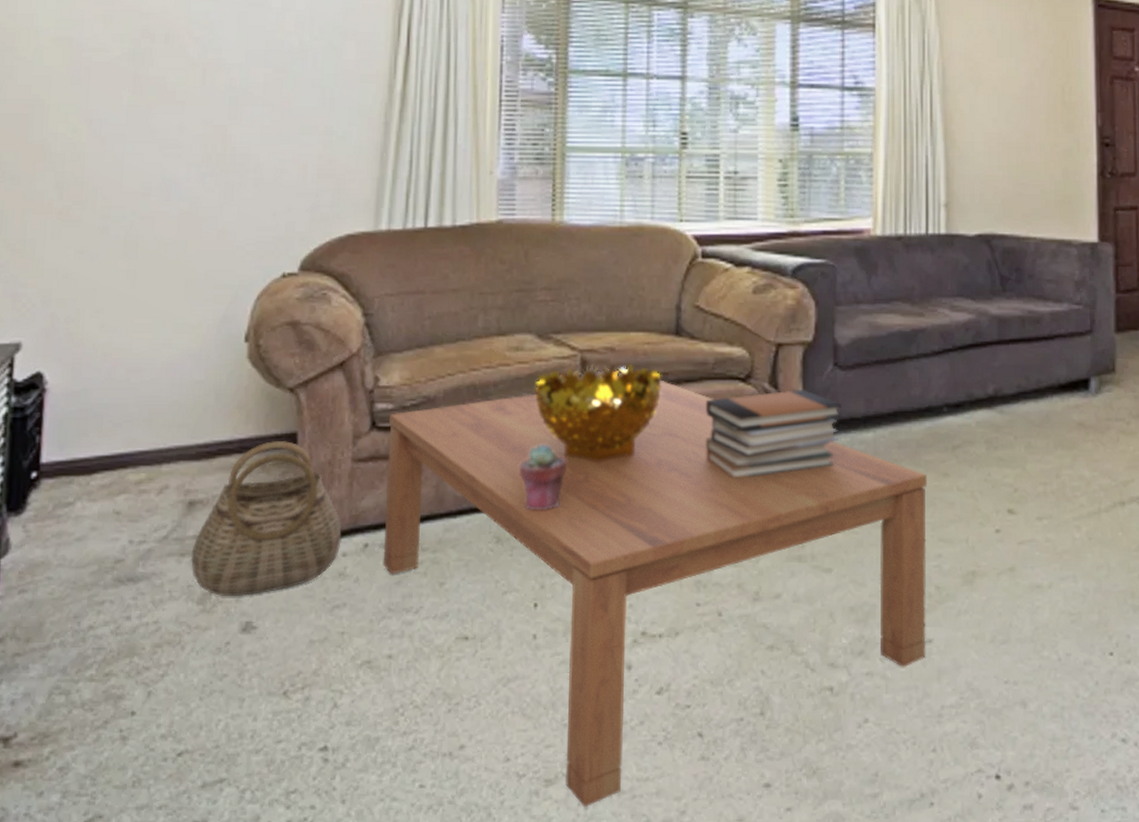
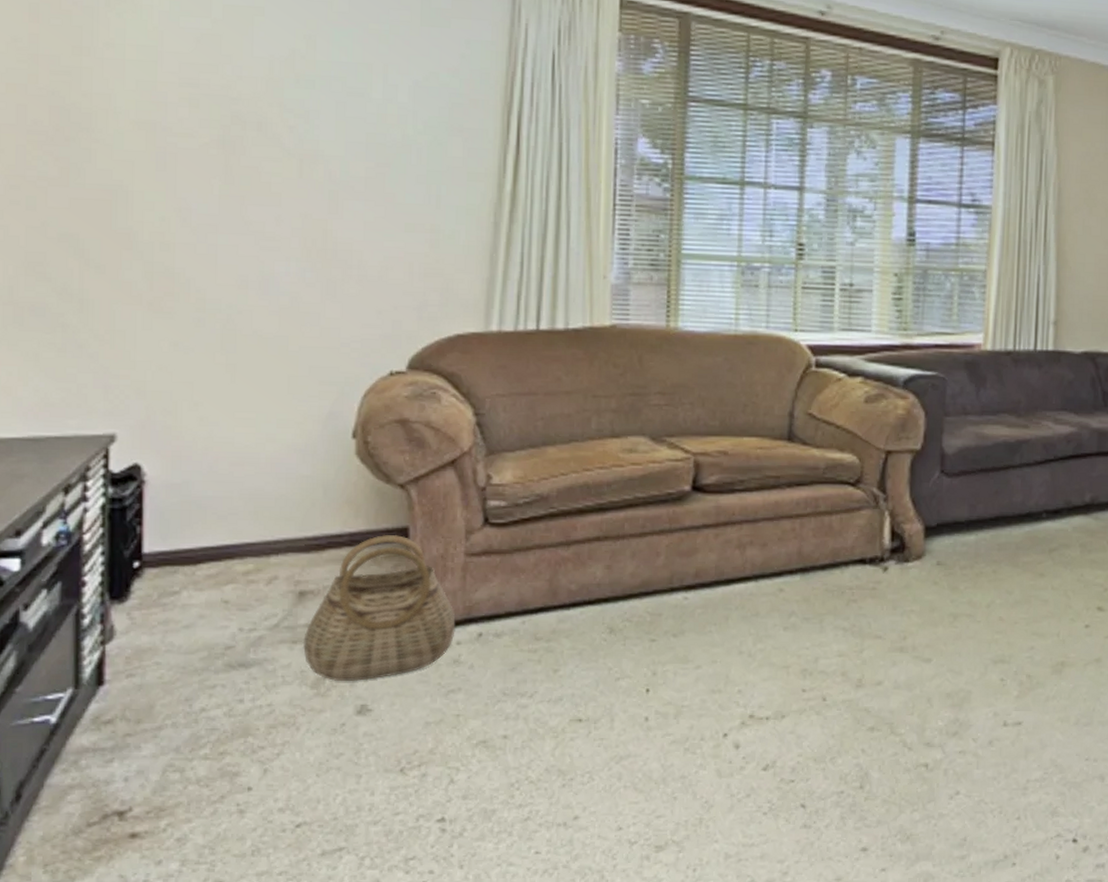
coffee table: present [383,381,928,808] -> none [497,484,1025,870]
potted succulent: present [520,445,567,510] -> none [633,542,679,603]
decorative bowl: present [534,363,661,464] -> none [648,467,773,561]
book stack: present [705,389,842,479] -> none [815,494,947,577]

